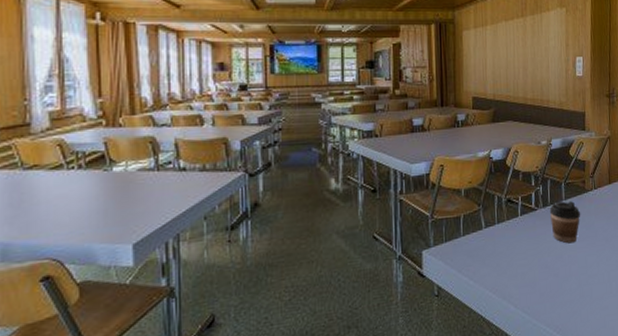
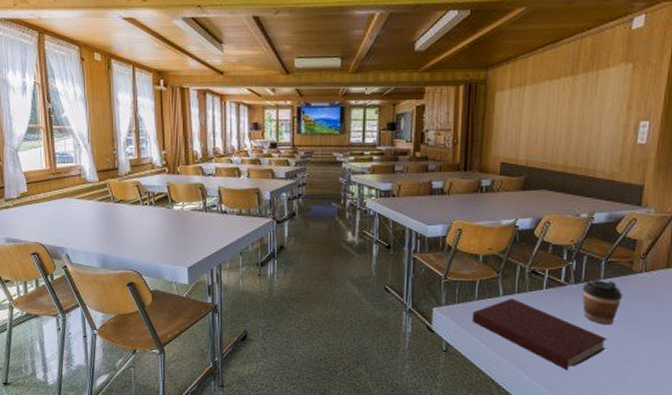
notebook: none [459,229,574,294] -> present [472,298,607,370]

